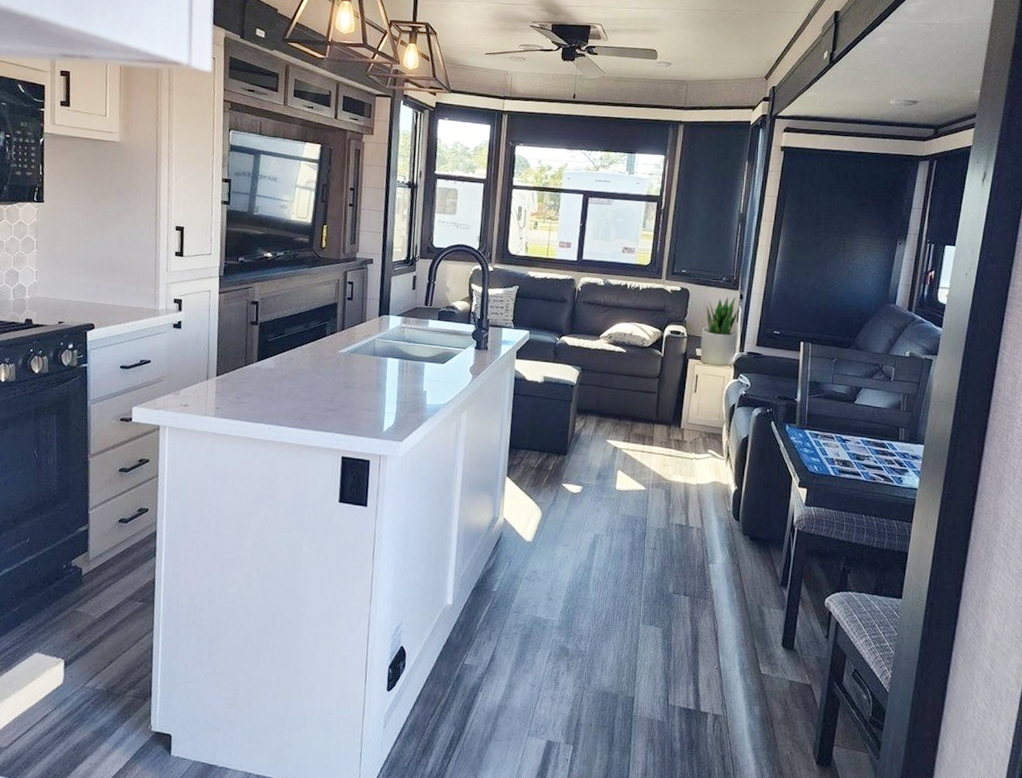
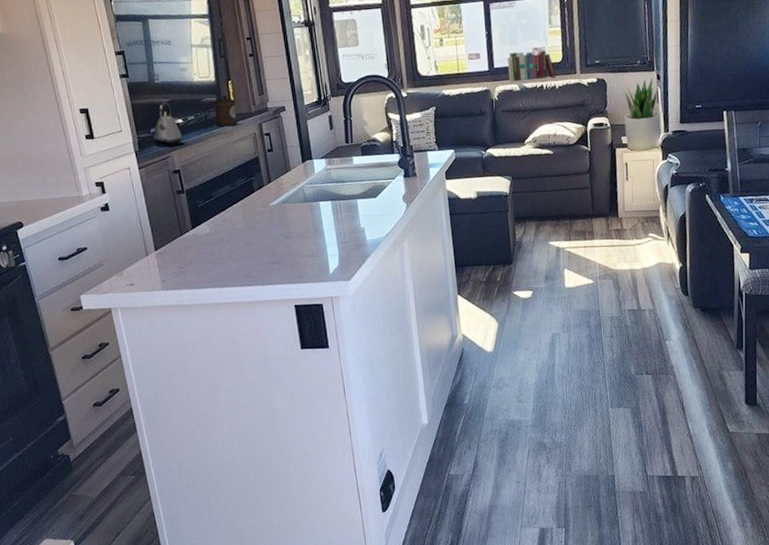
kettle: none [240,234,268,278] -> present [153,101,182,147]
canister: none [304,238,326,269] -> present [214,95,237,127]
books: none [595,247,642,279] -> present [507,50,556,82]

